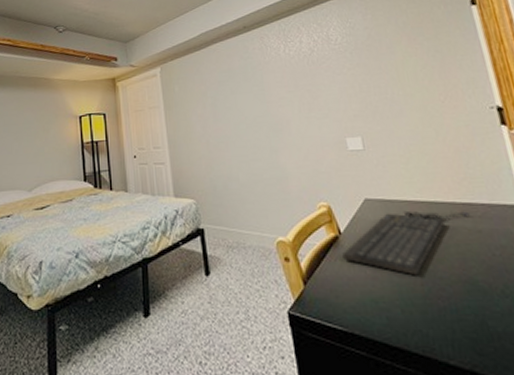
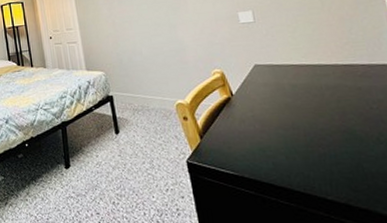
keyboard: present [342,210,470,276] -> none [234,71,351,128]

